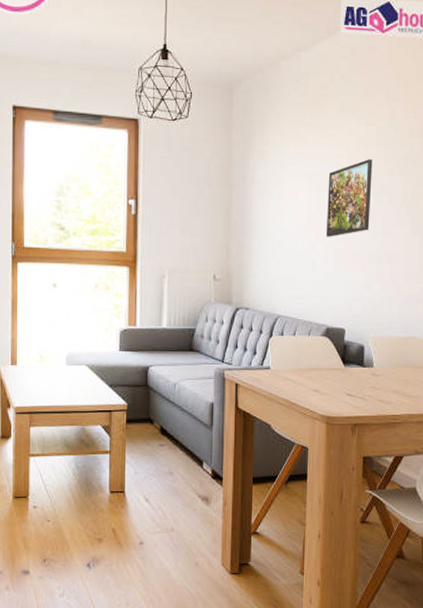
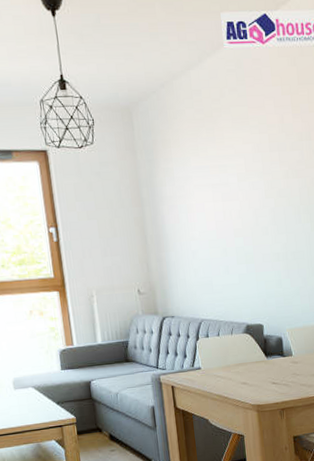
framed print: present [325,159,373,237] -> none [230,165,274,242]

